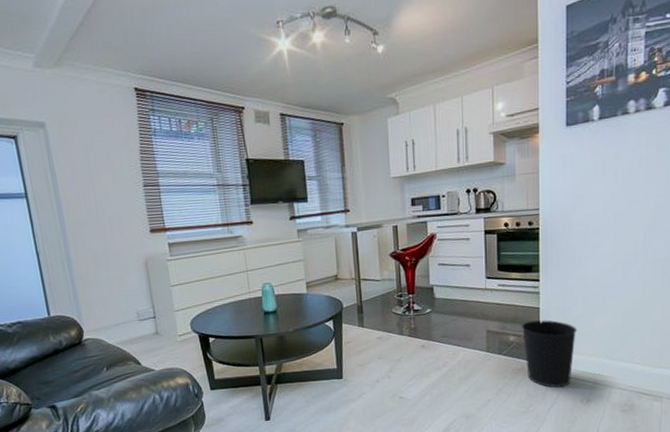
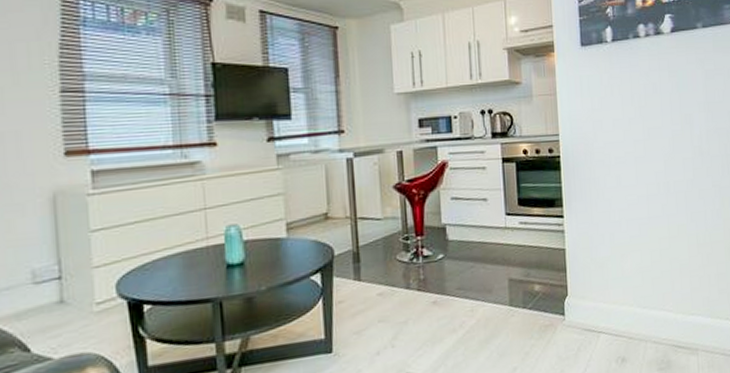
wastebasket: present [521,320,577,388] -> none [546,263,607,347]

